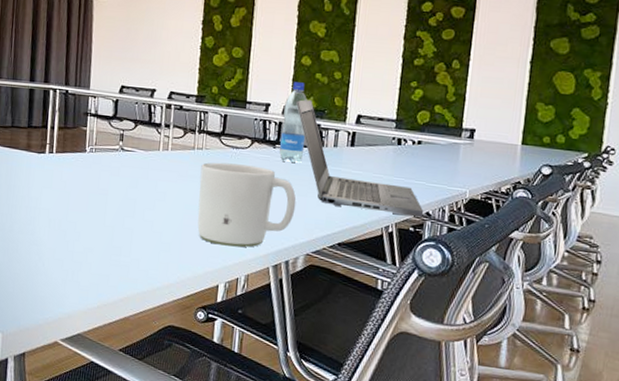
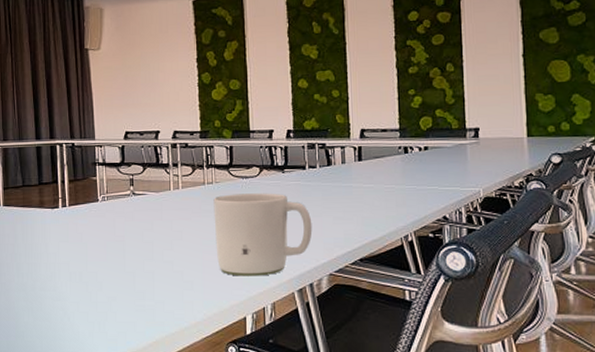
bottle: present [279,82,307,163] -> none [287,105,313,185]
laptop: present [295,99,424,218] -> none [298,121,441,223]

